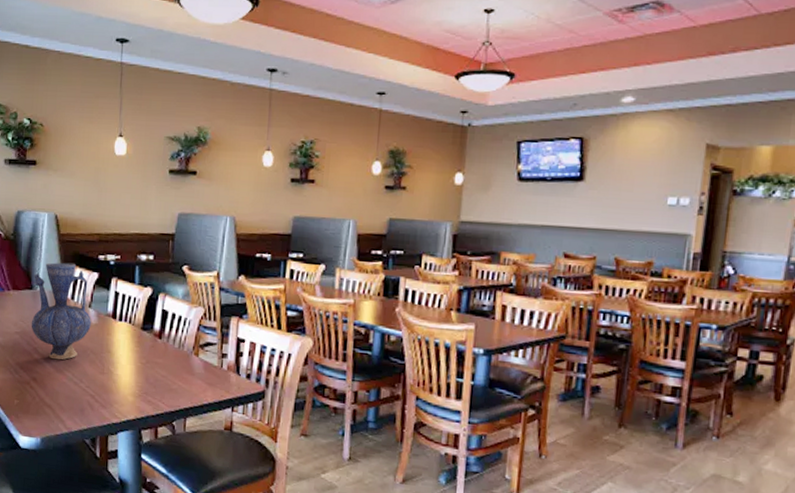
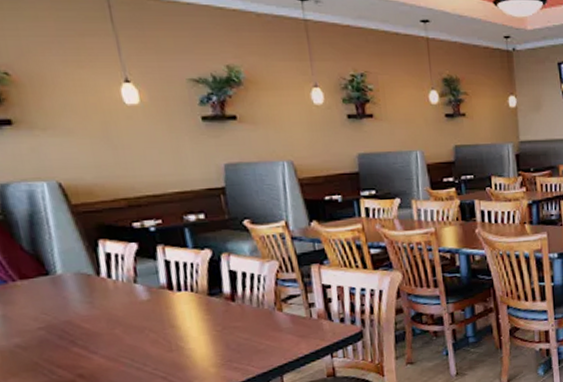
vase: present [31,262,91,360] -> none [46,236,143,349]

